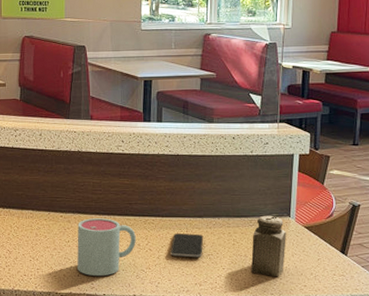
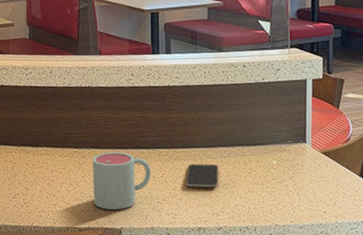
salt shaker: present [250,215,286,277] -> none [268,142,303,204]

